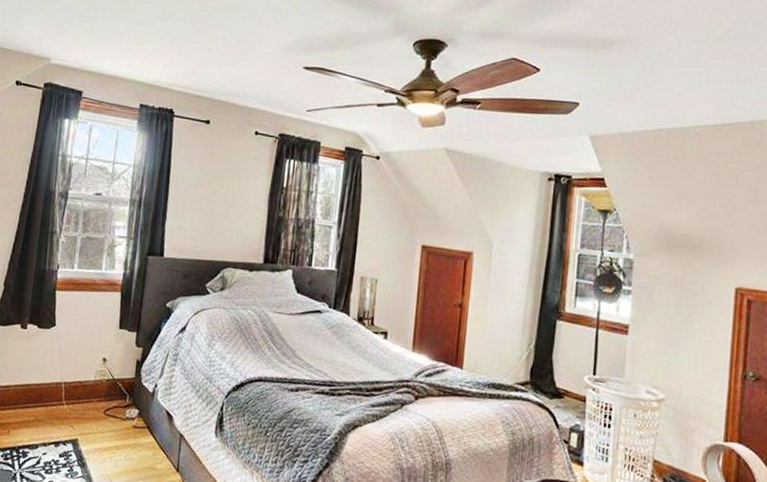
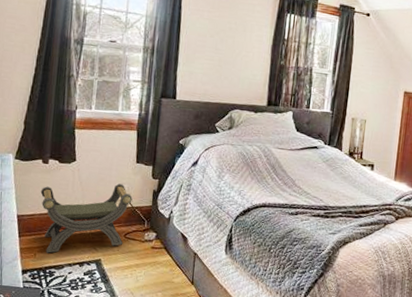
stool: none [17,352,114,431] -> present [40,183,132,254]

